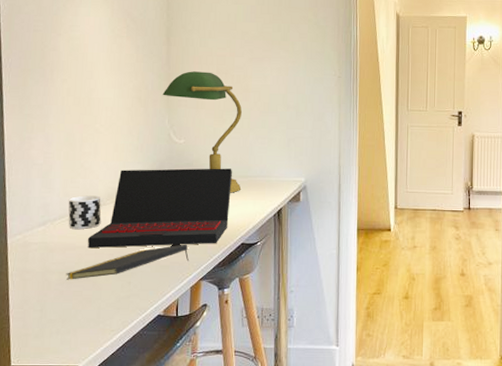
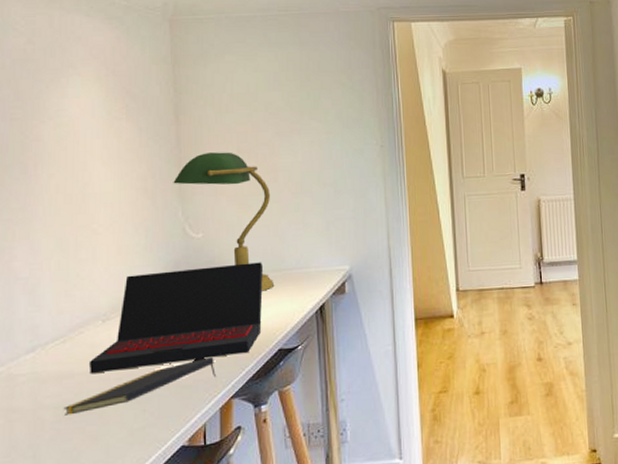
cup: present [68,195,102,229] -> none [62,309,105,353]

